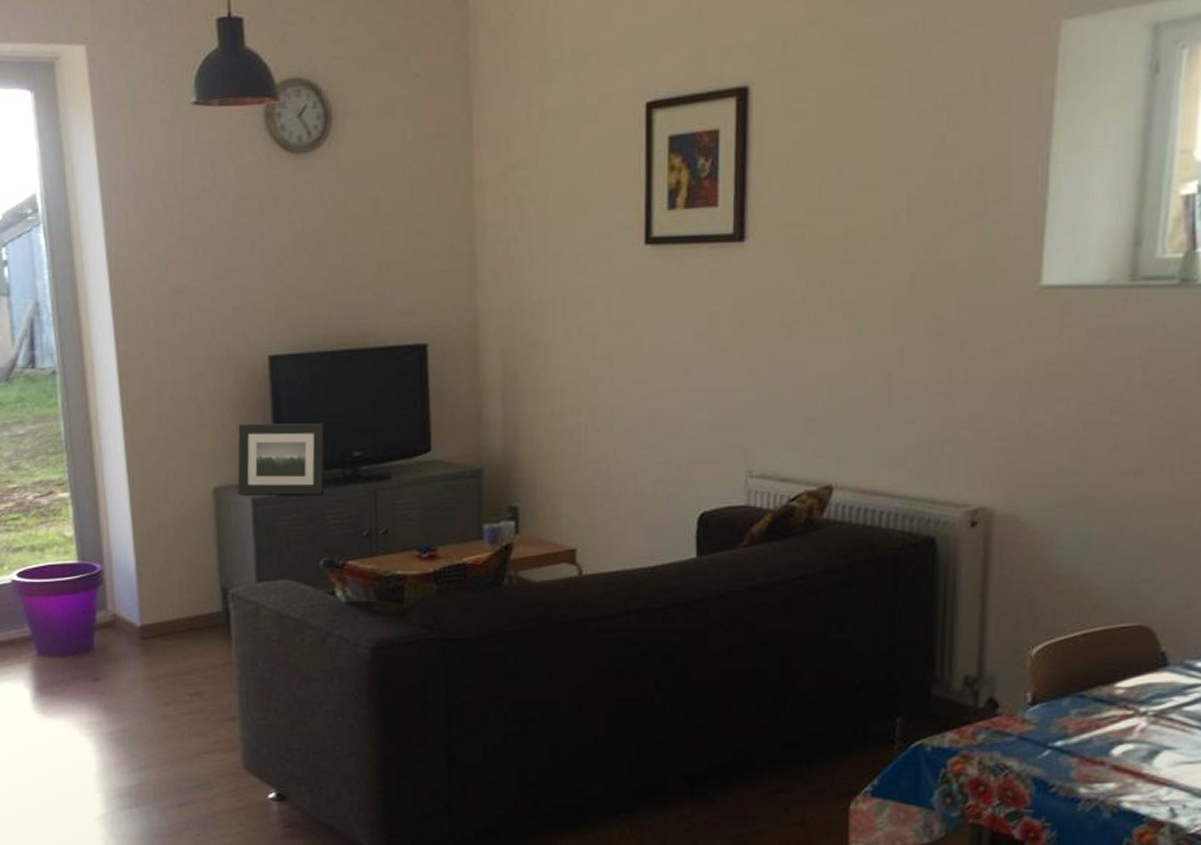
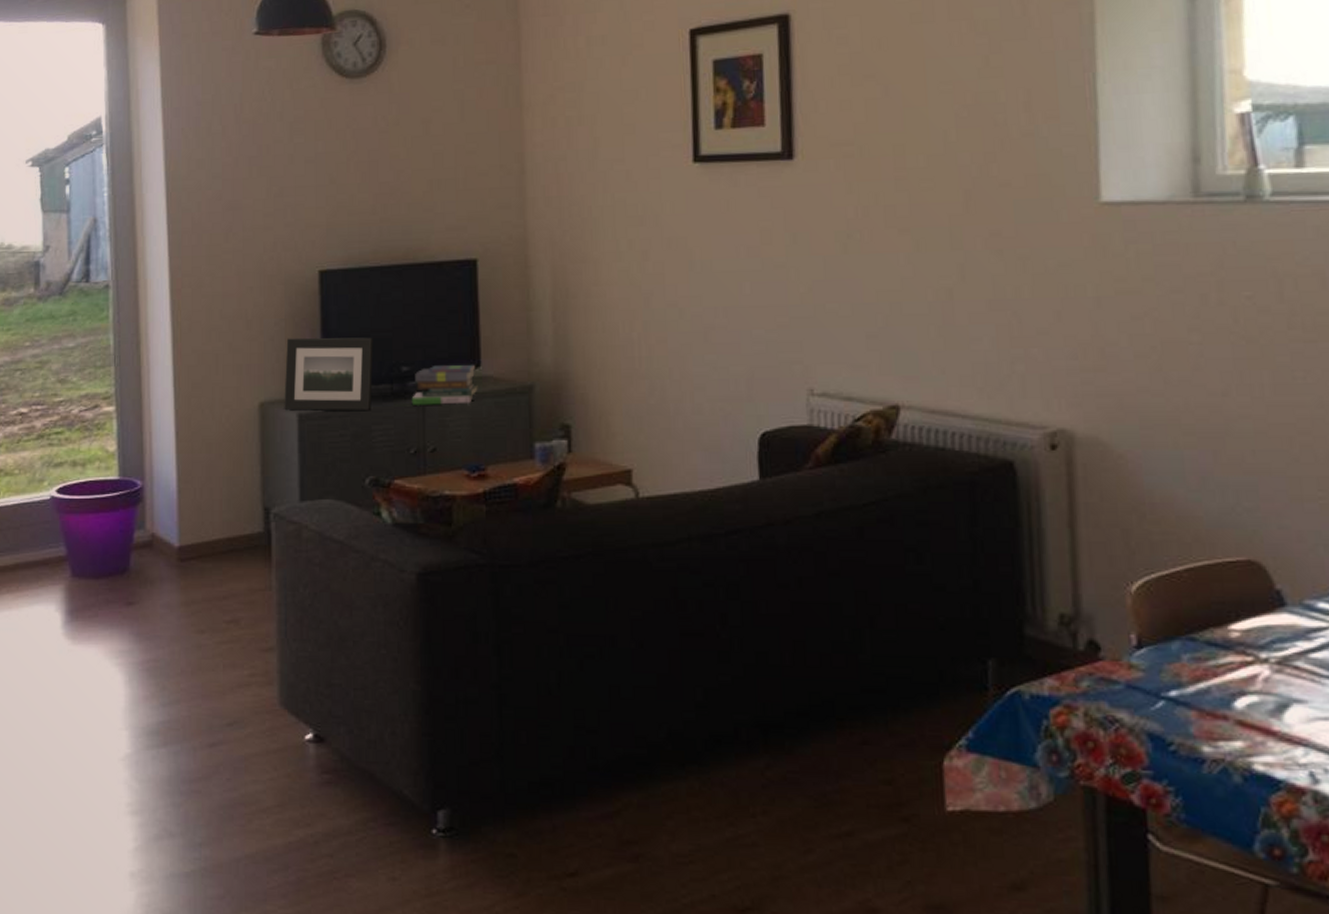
books: none [363,448,429,489] -> present [411,364,478,405]

